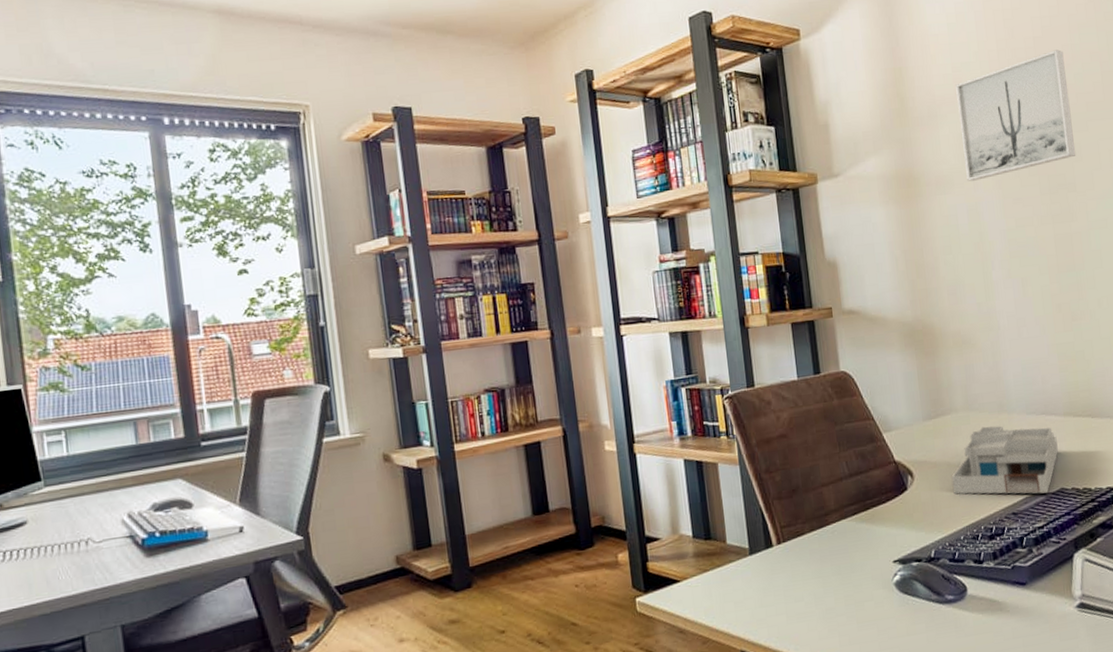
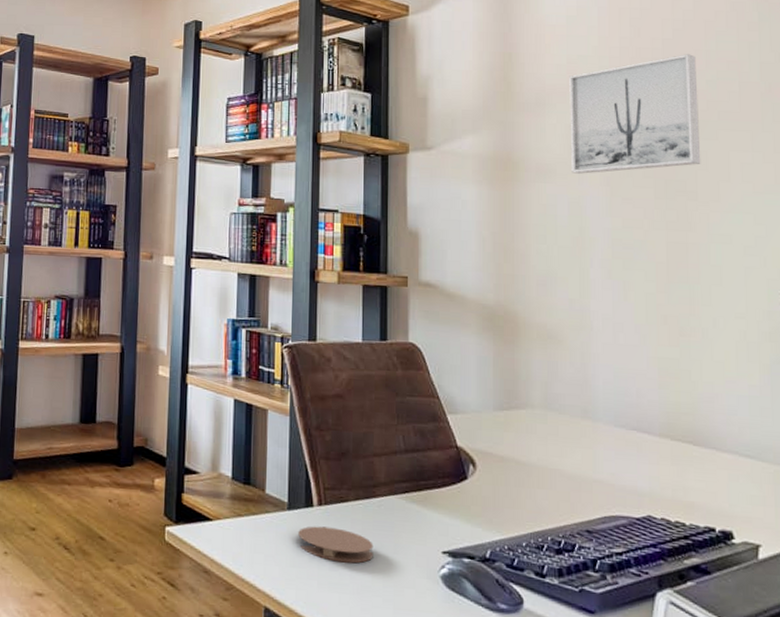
coaster: none [762,561,833,593] -> present [298,526,374,564]
desk organizer: present [951,425,1058,495] -> none [519,429,649,518]

